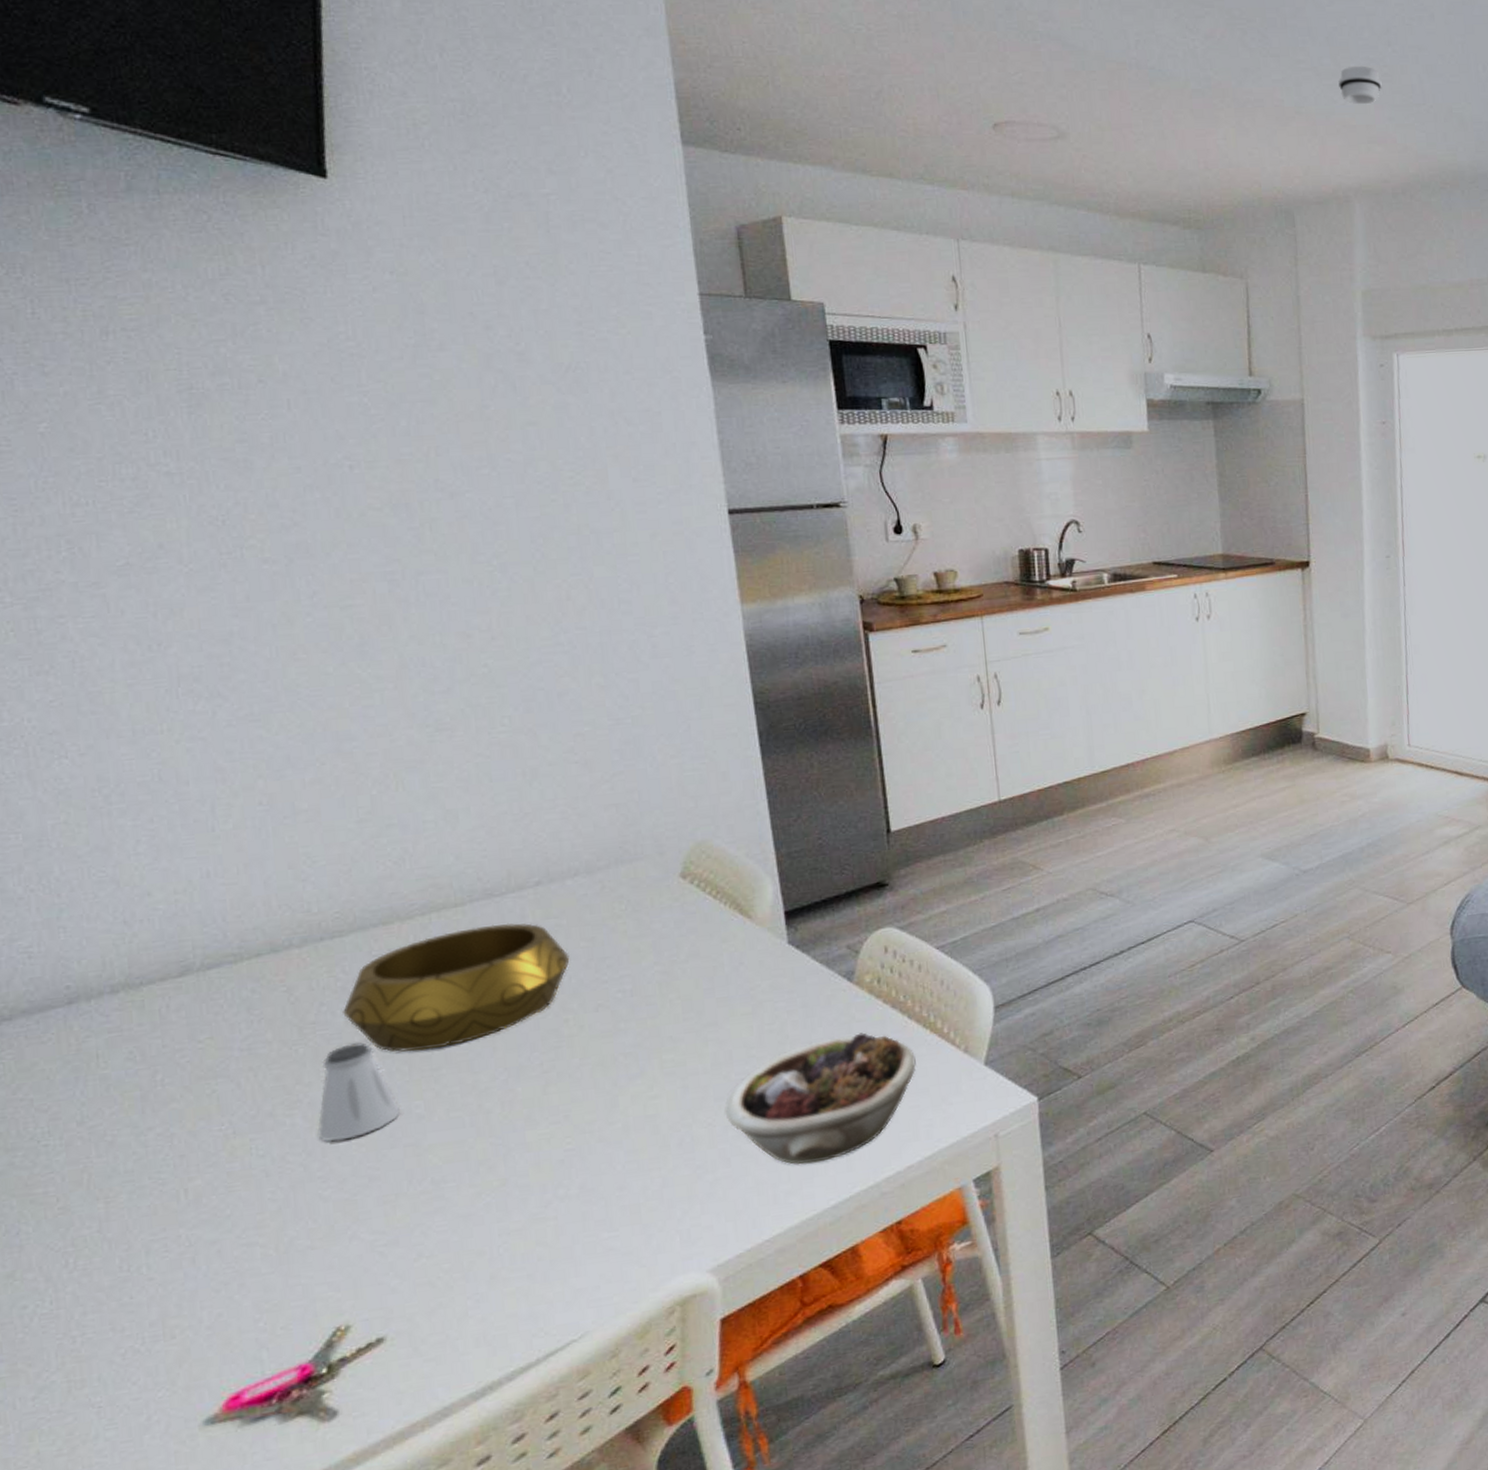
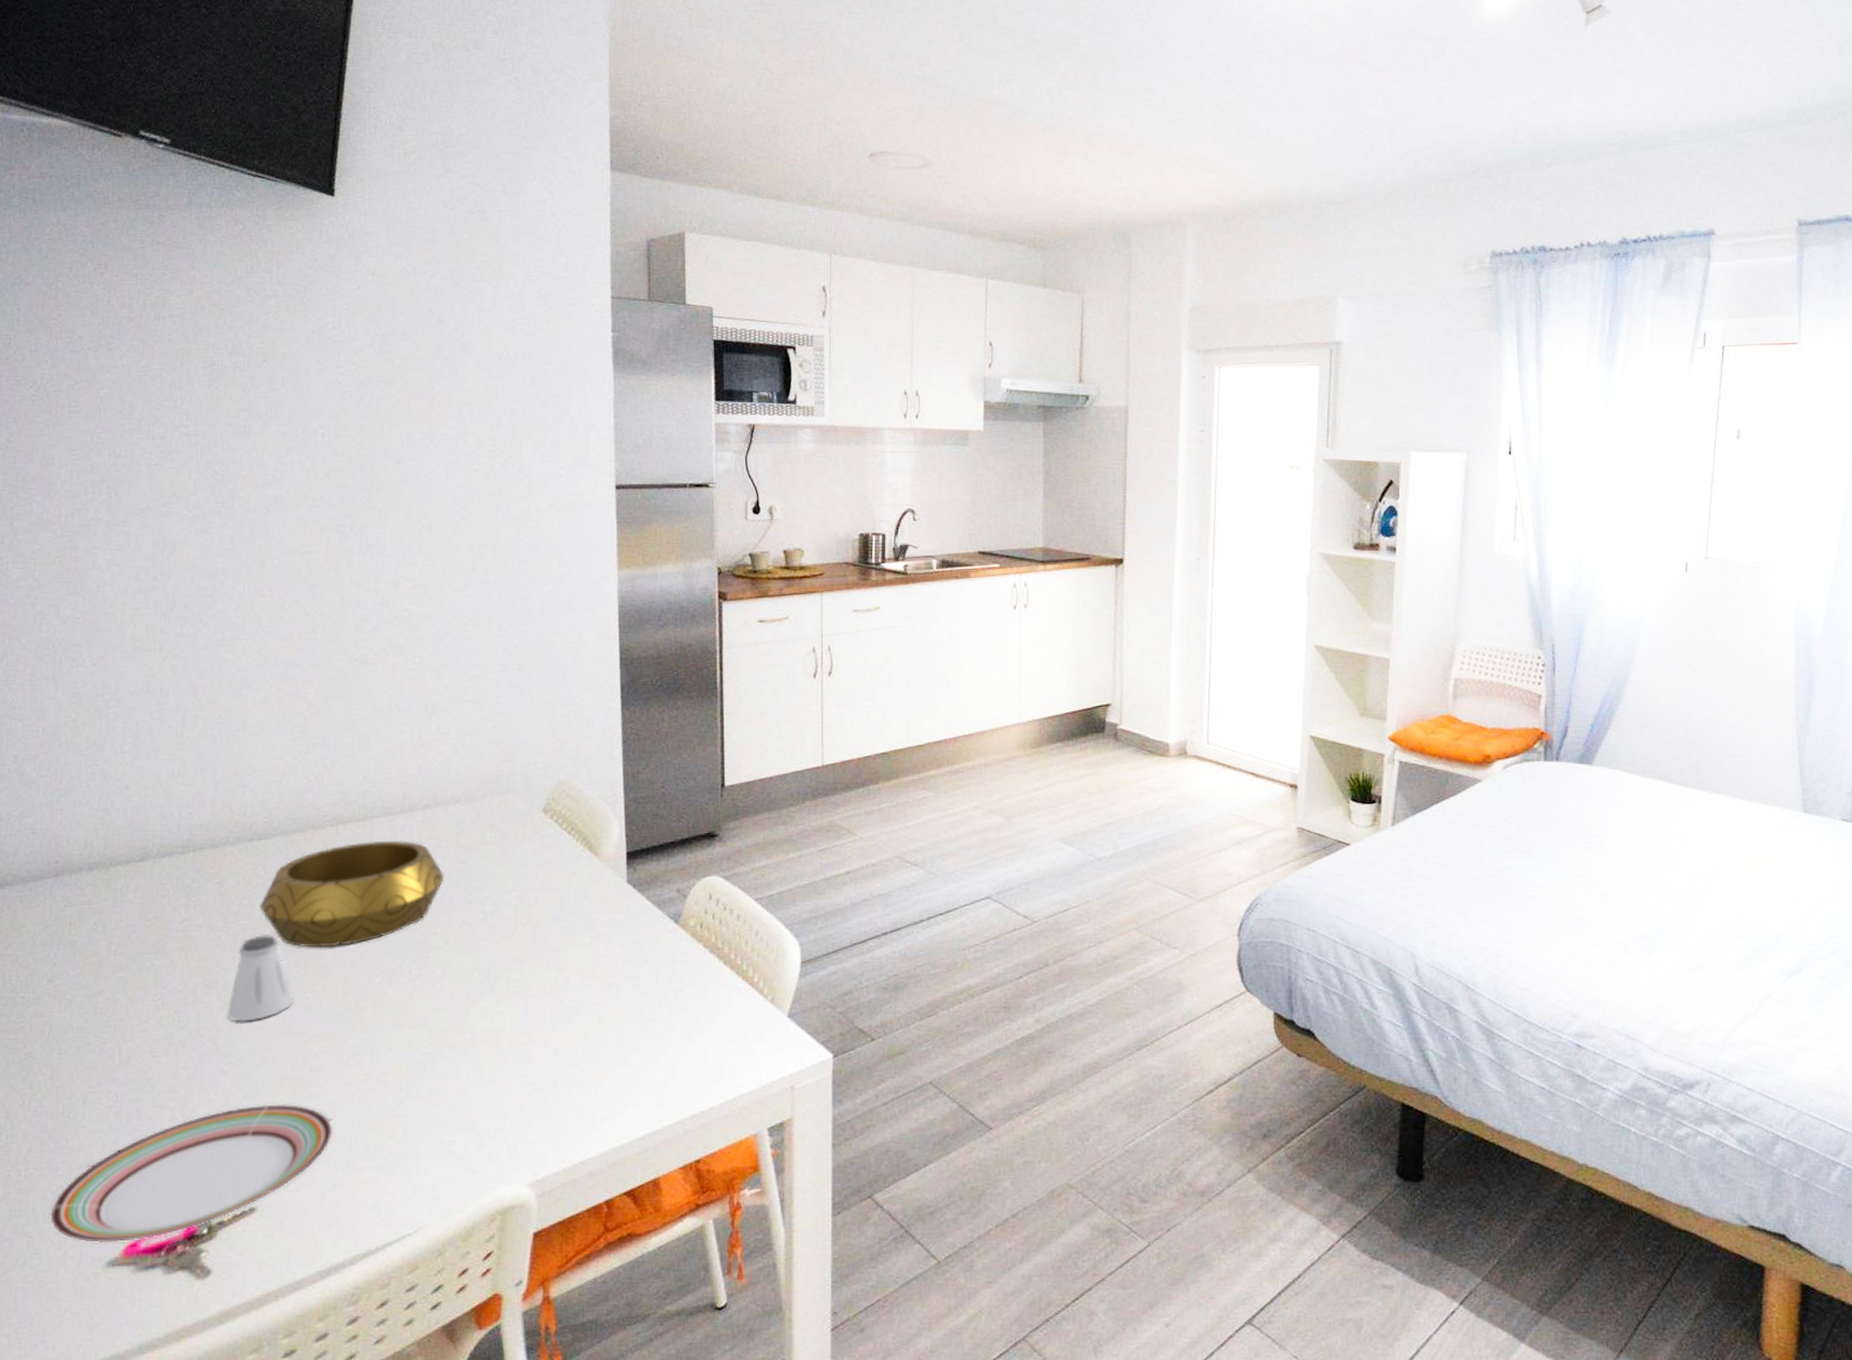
plate: none [122,1222,468,1404] -> present [50,1104,333,1244]
succulent planter: present [724,1032,916,1165] -> none [557,973,727,1093]
smoke detector: present [1338,65,1382,105] -> none [1179,102,1220,138]

